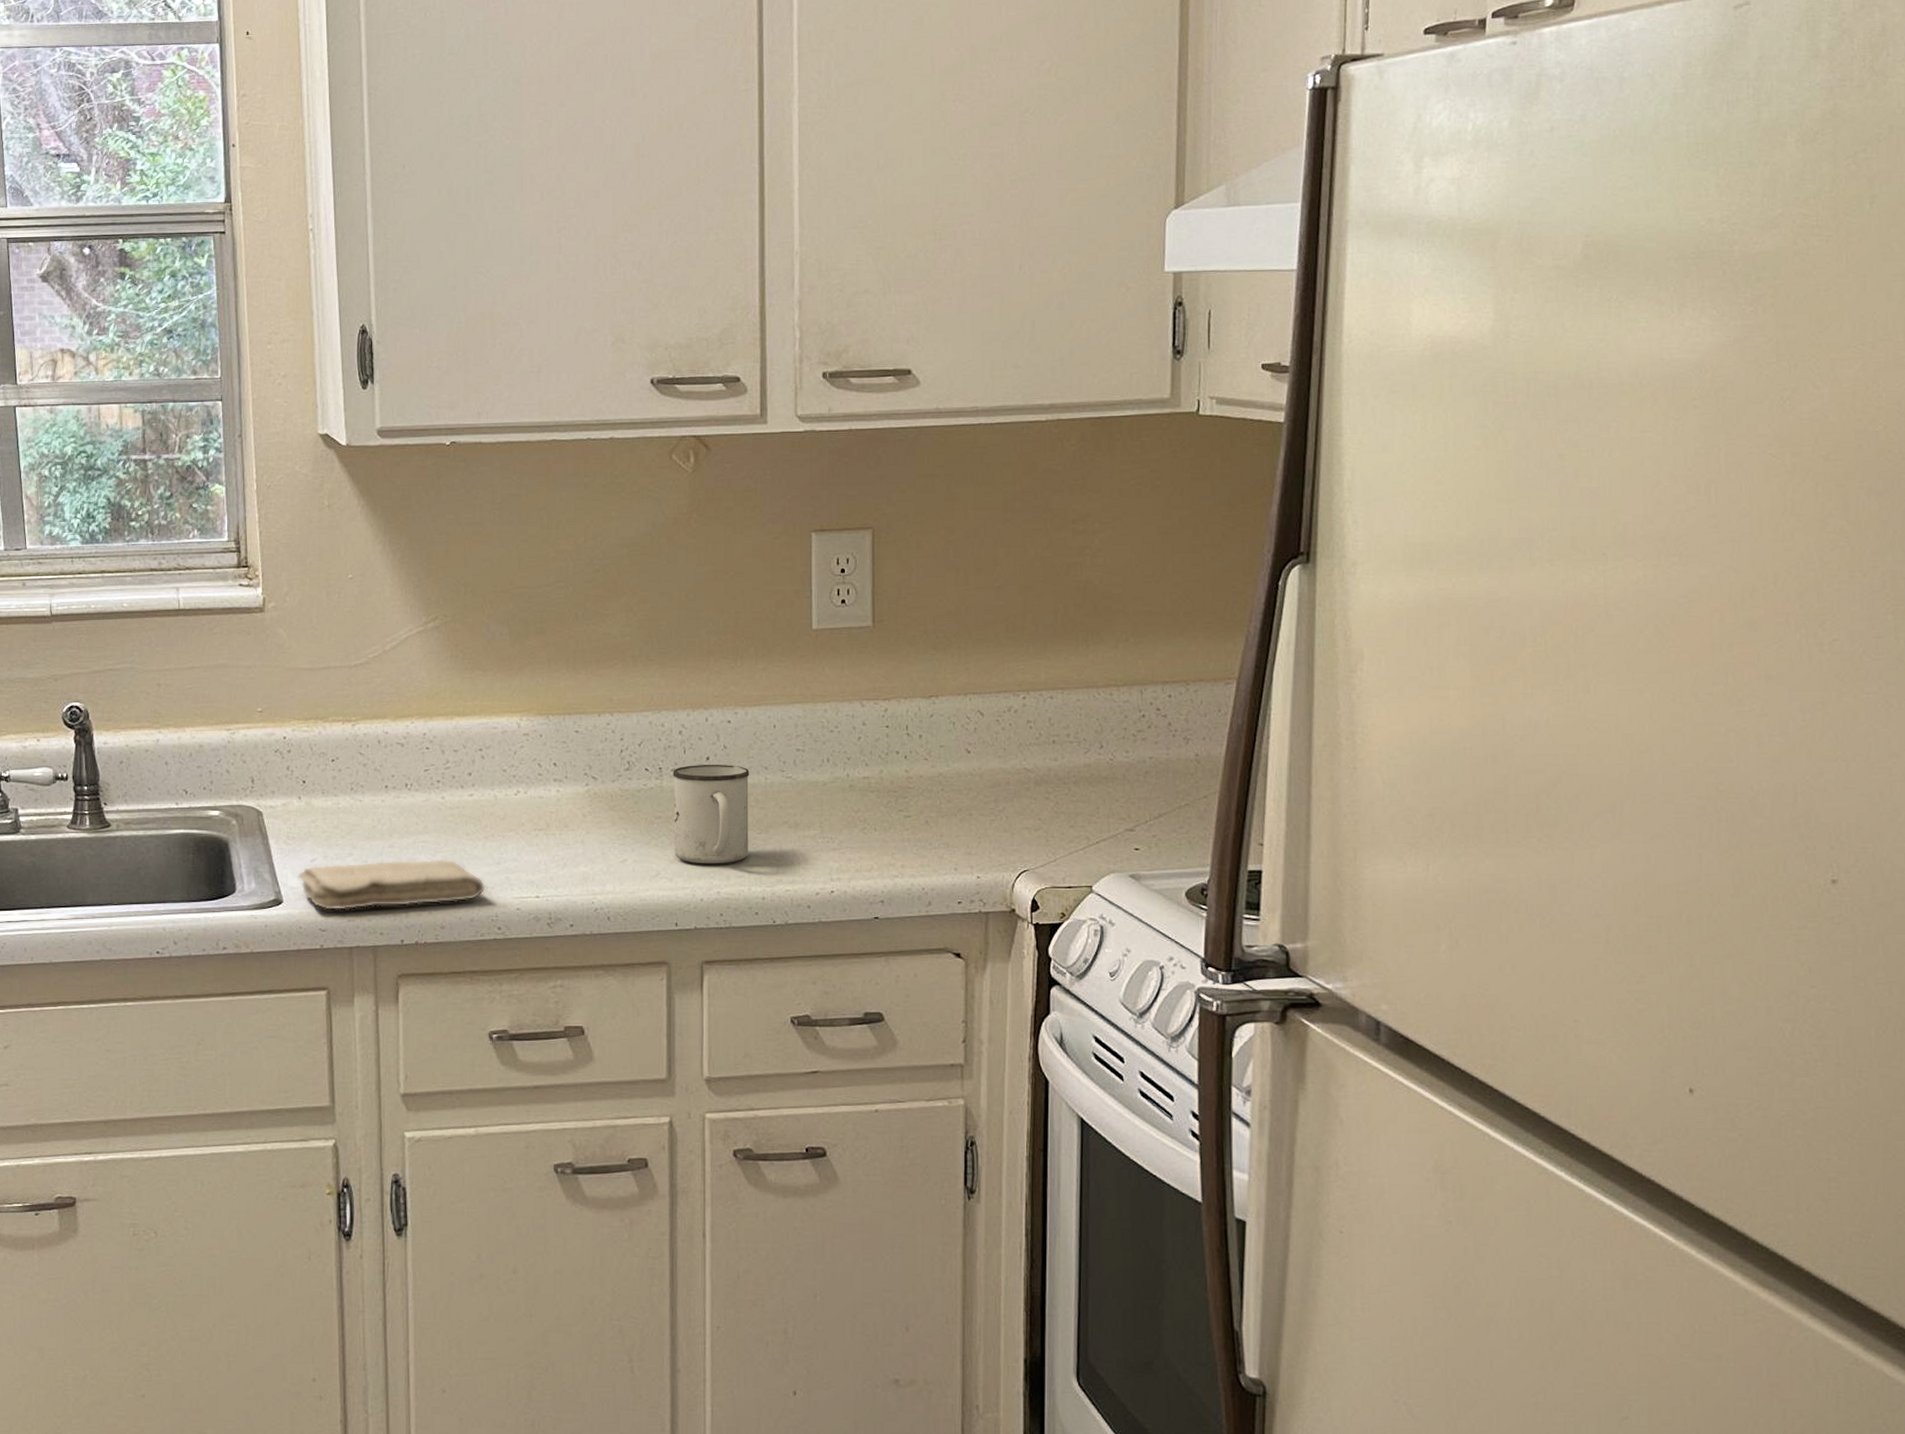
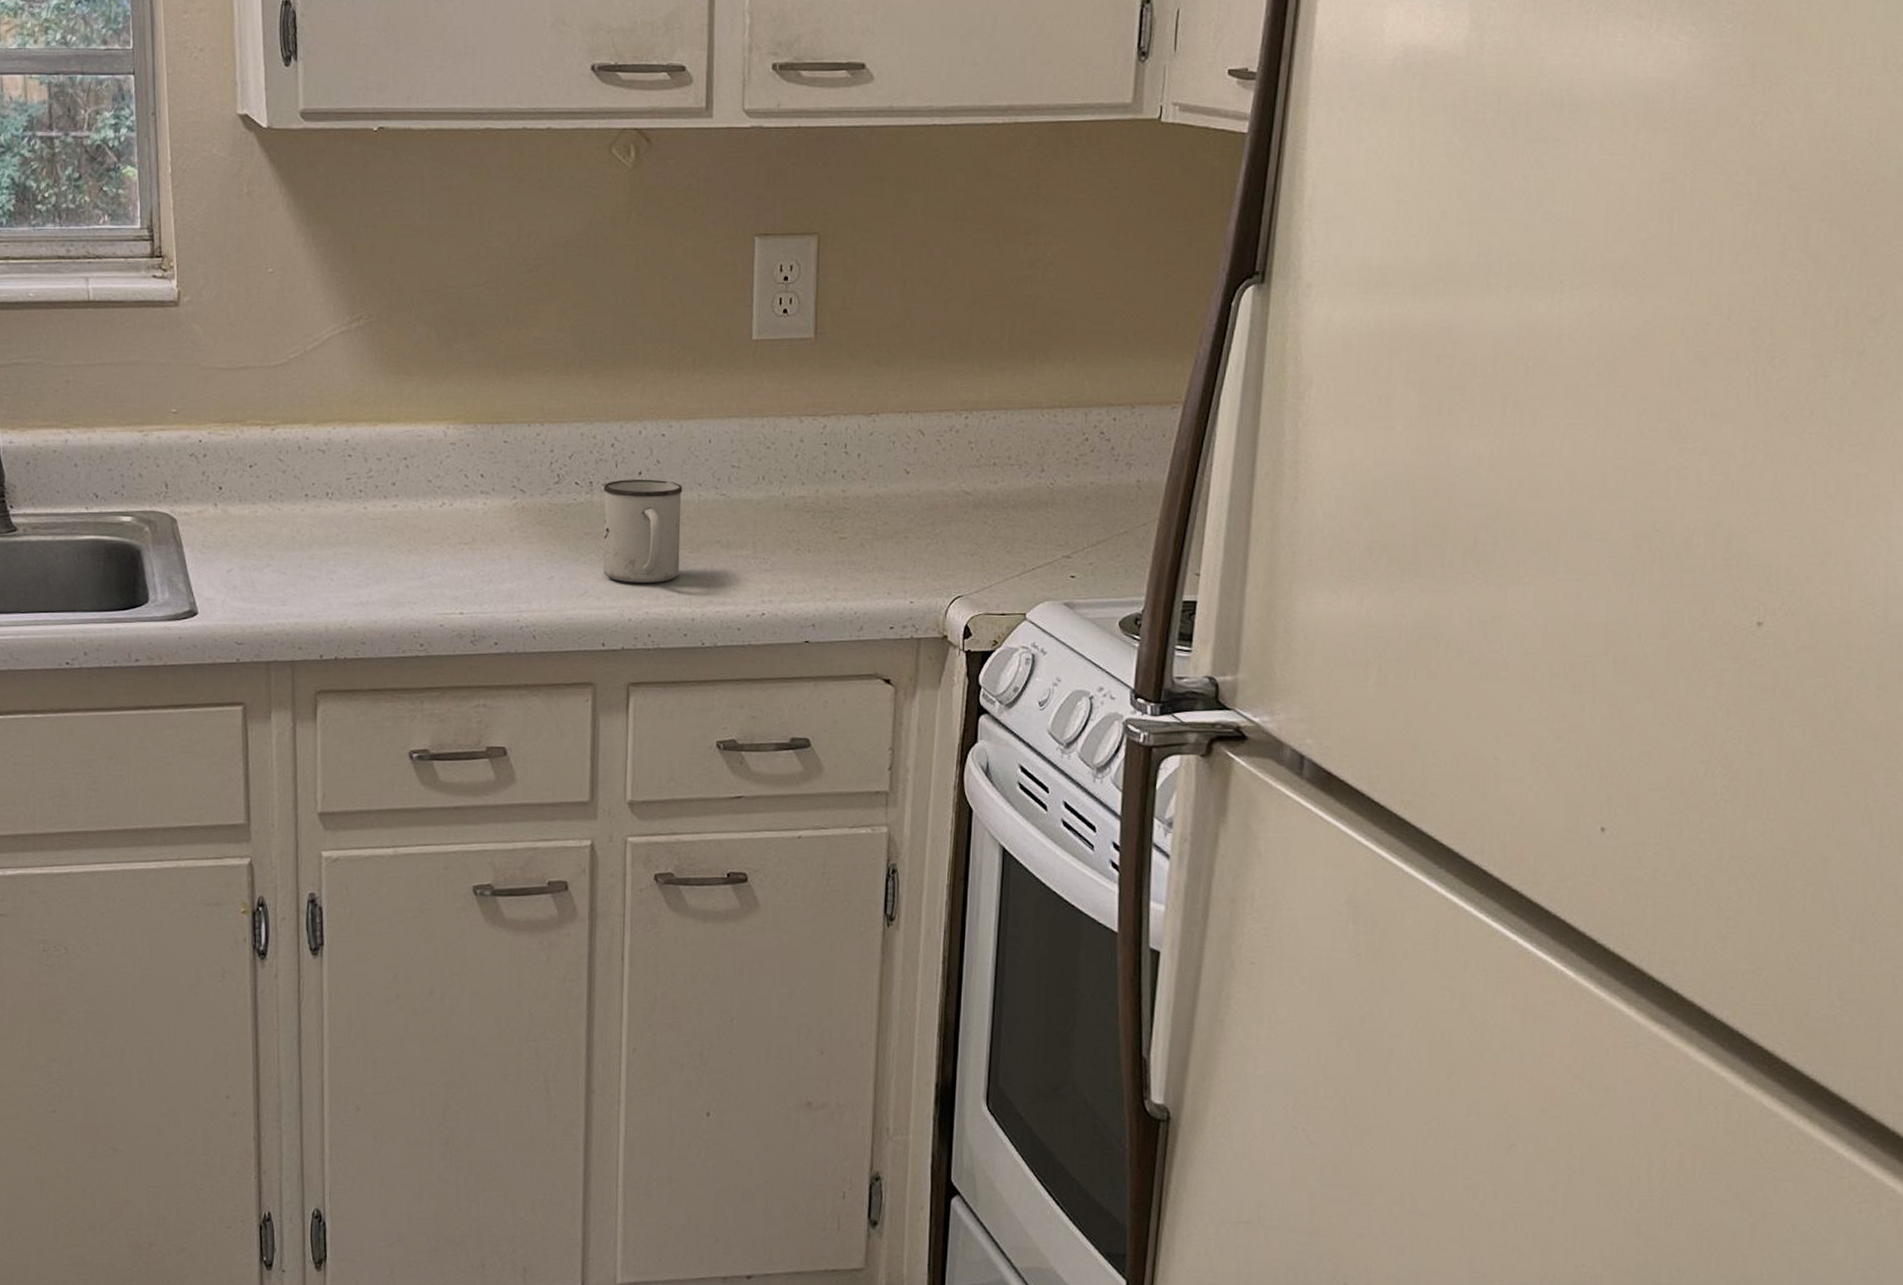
washcloth: present [298,859,486,910] -> none [213,572,408,623]

